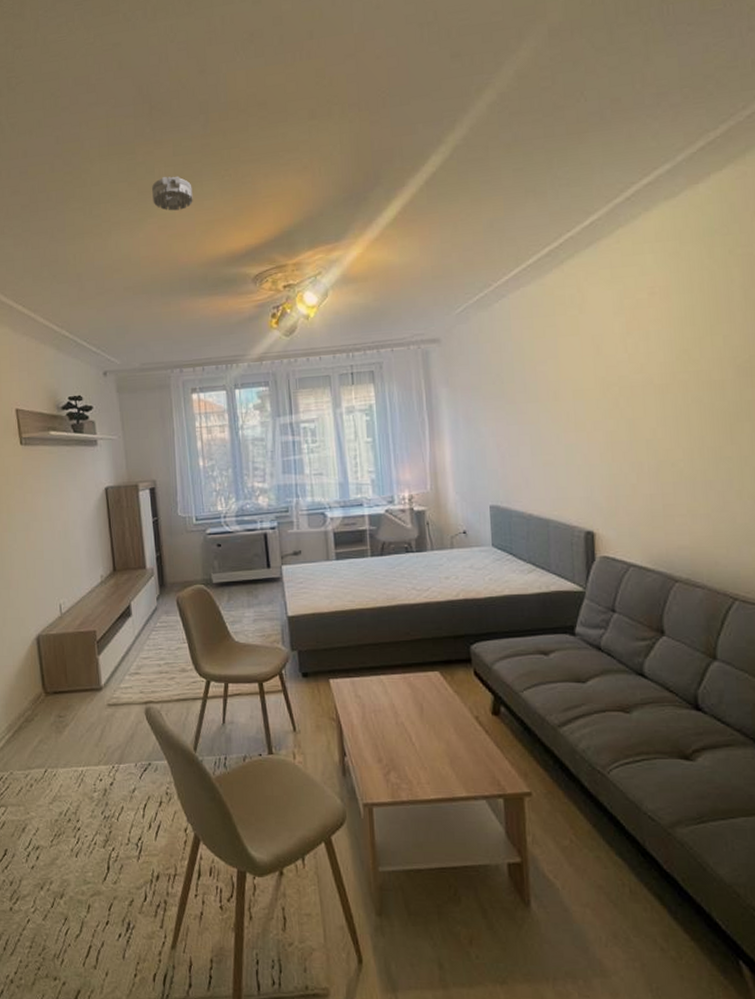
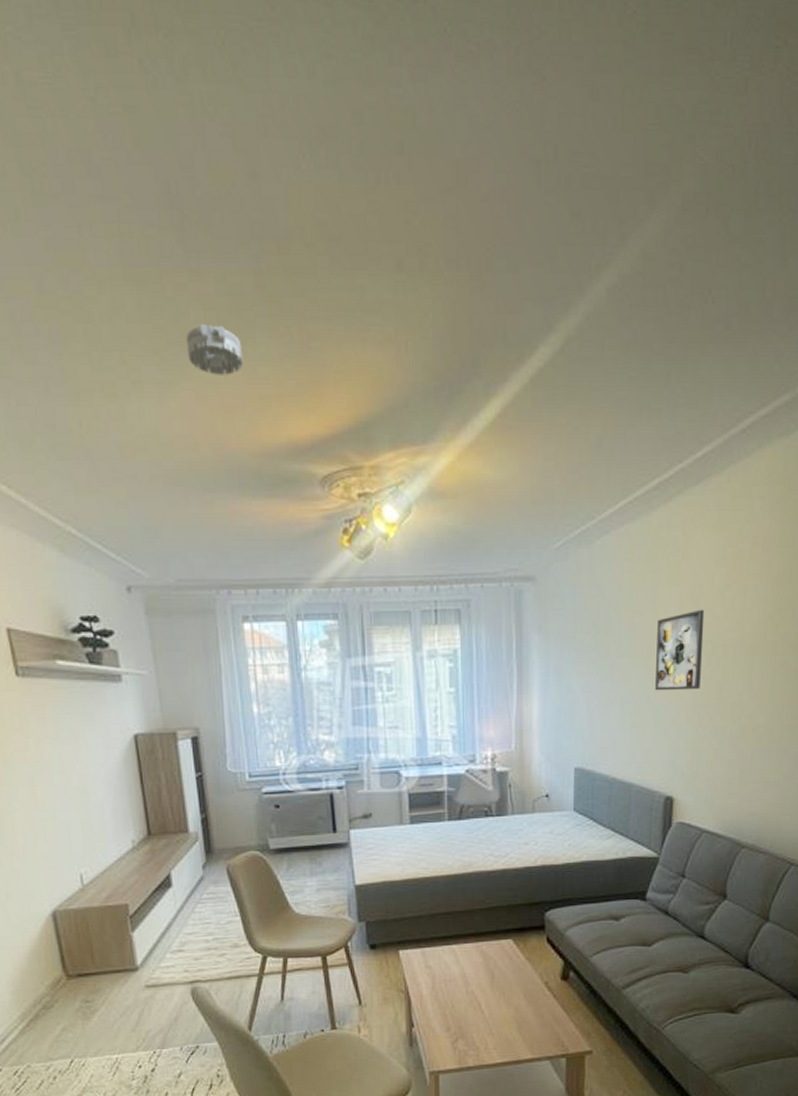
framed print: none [561,355,611,432] -> present [654,609,705,691]

